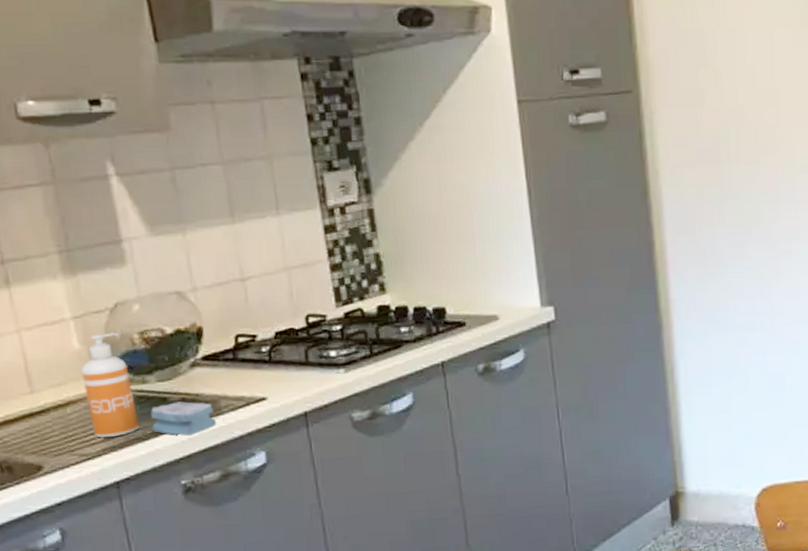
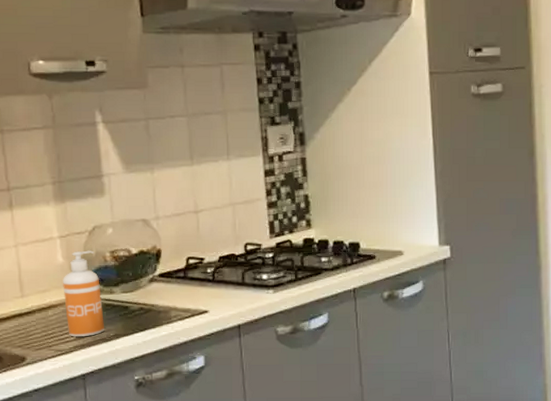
sponge: present [151,401,216,437] -> none [115,310,166,340]

